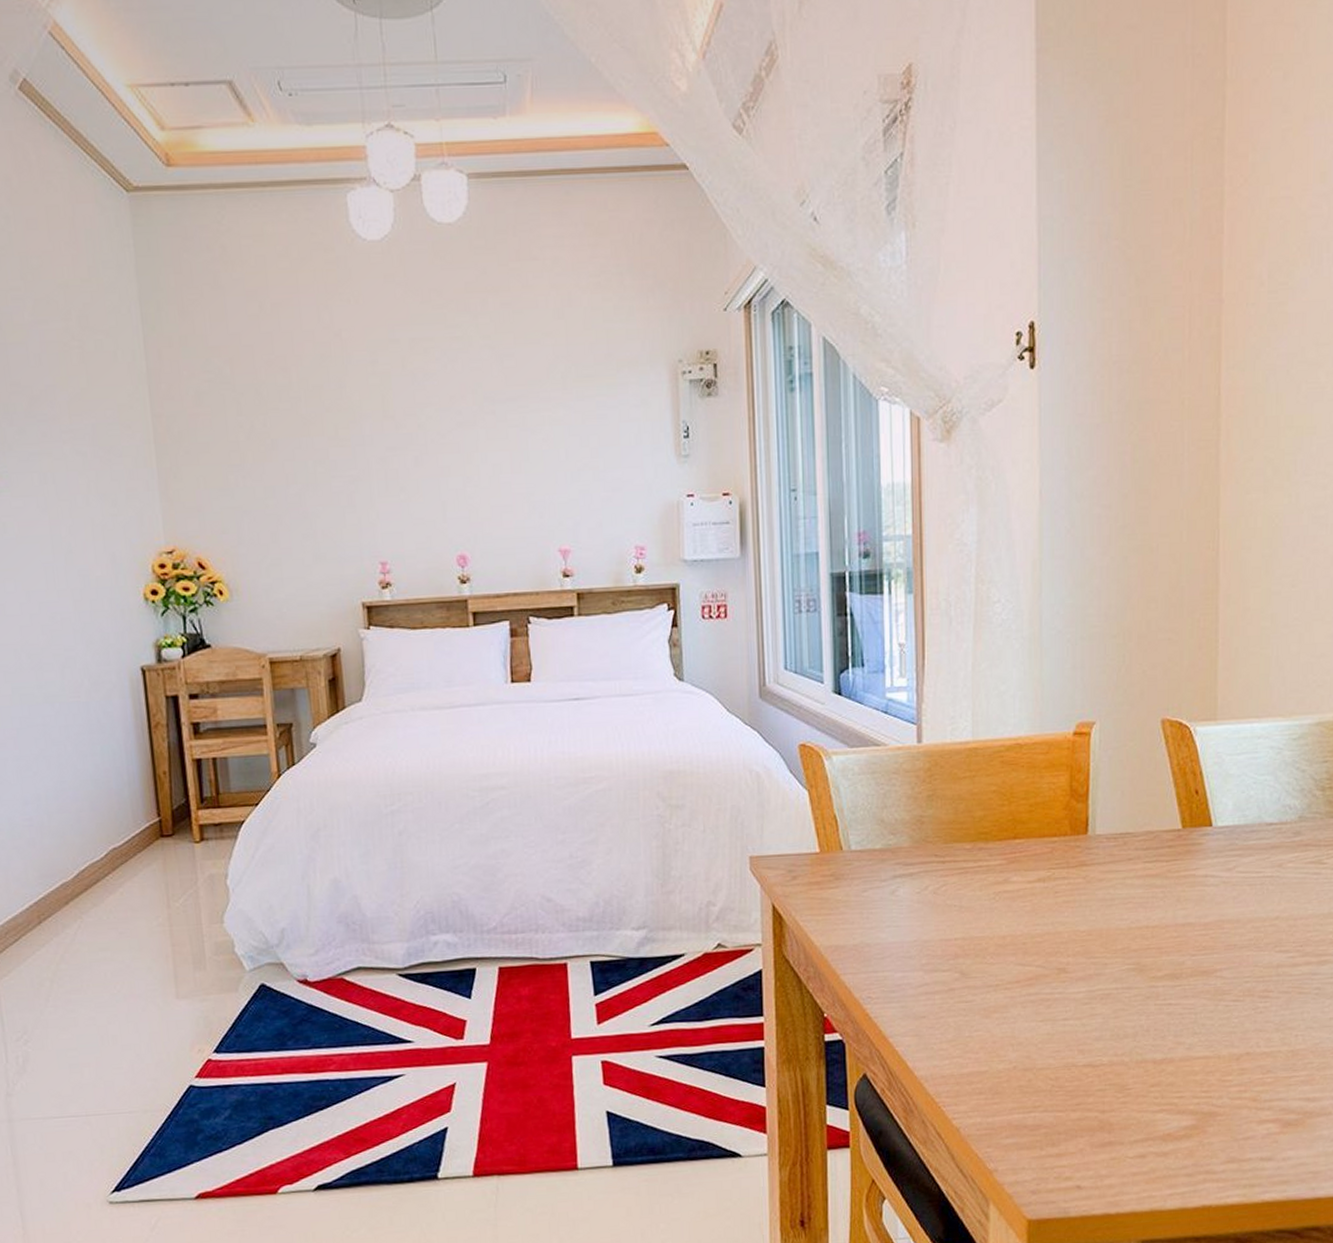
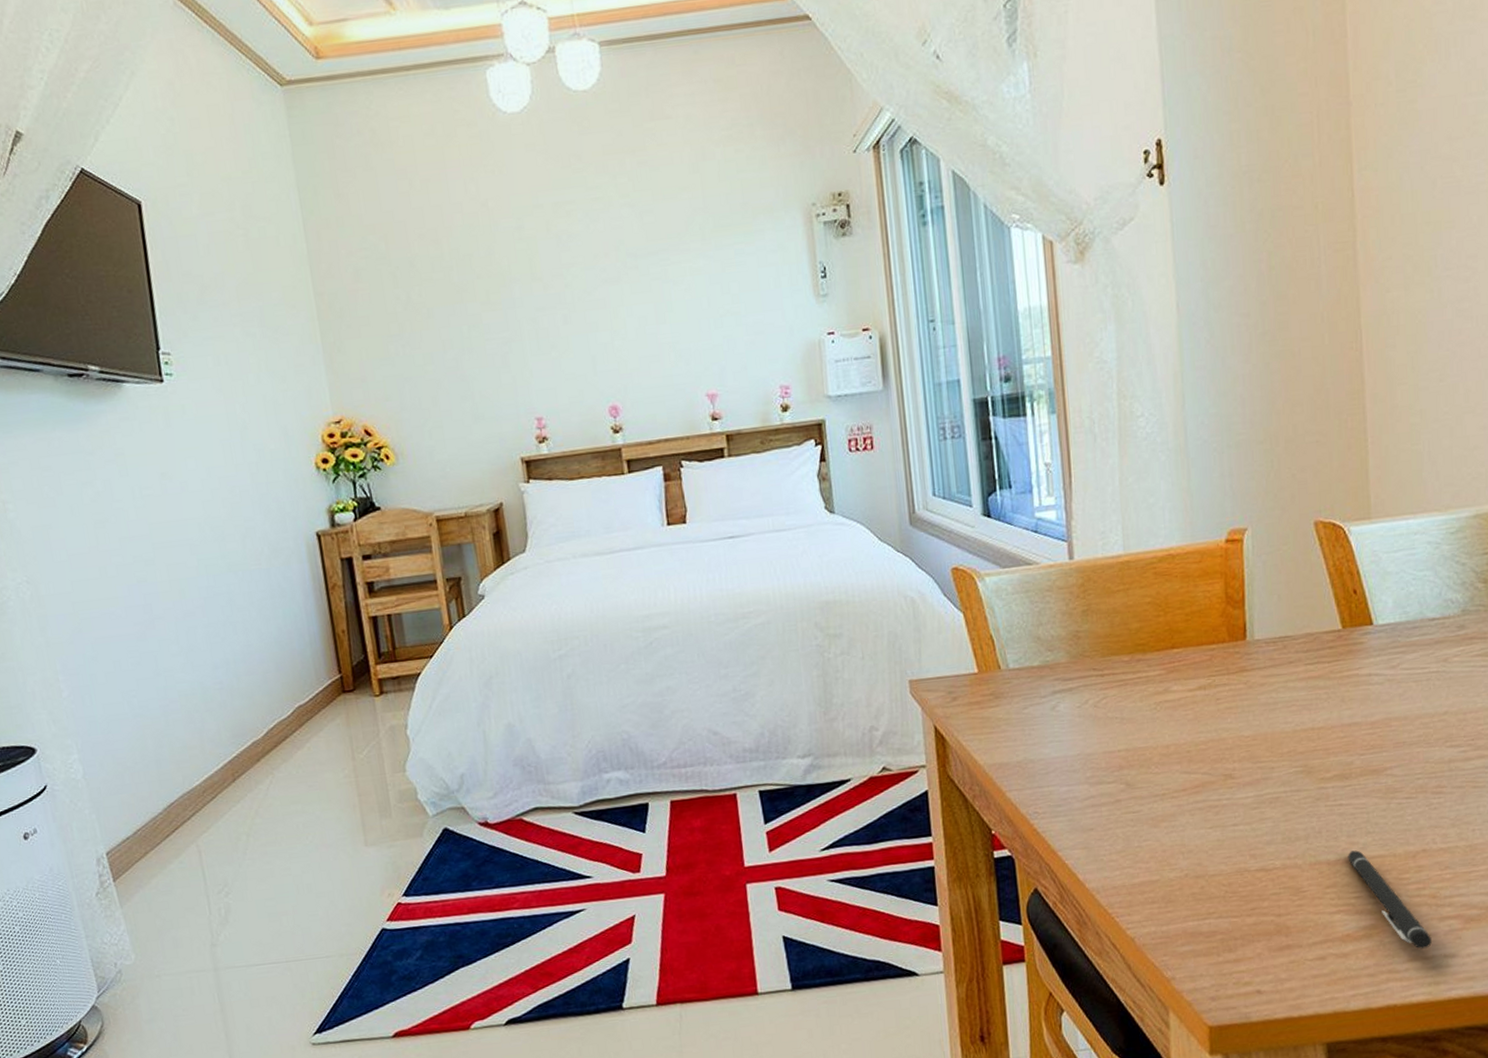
pen: none [1173,1050,1249,1151] -> present [1348,850,1432,949]

